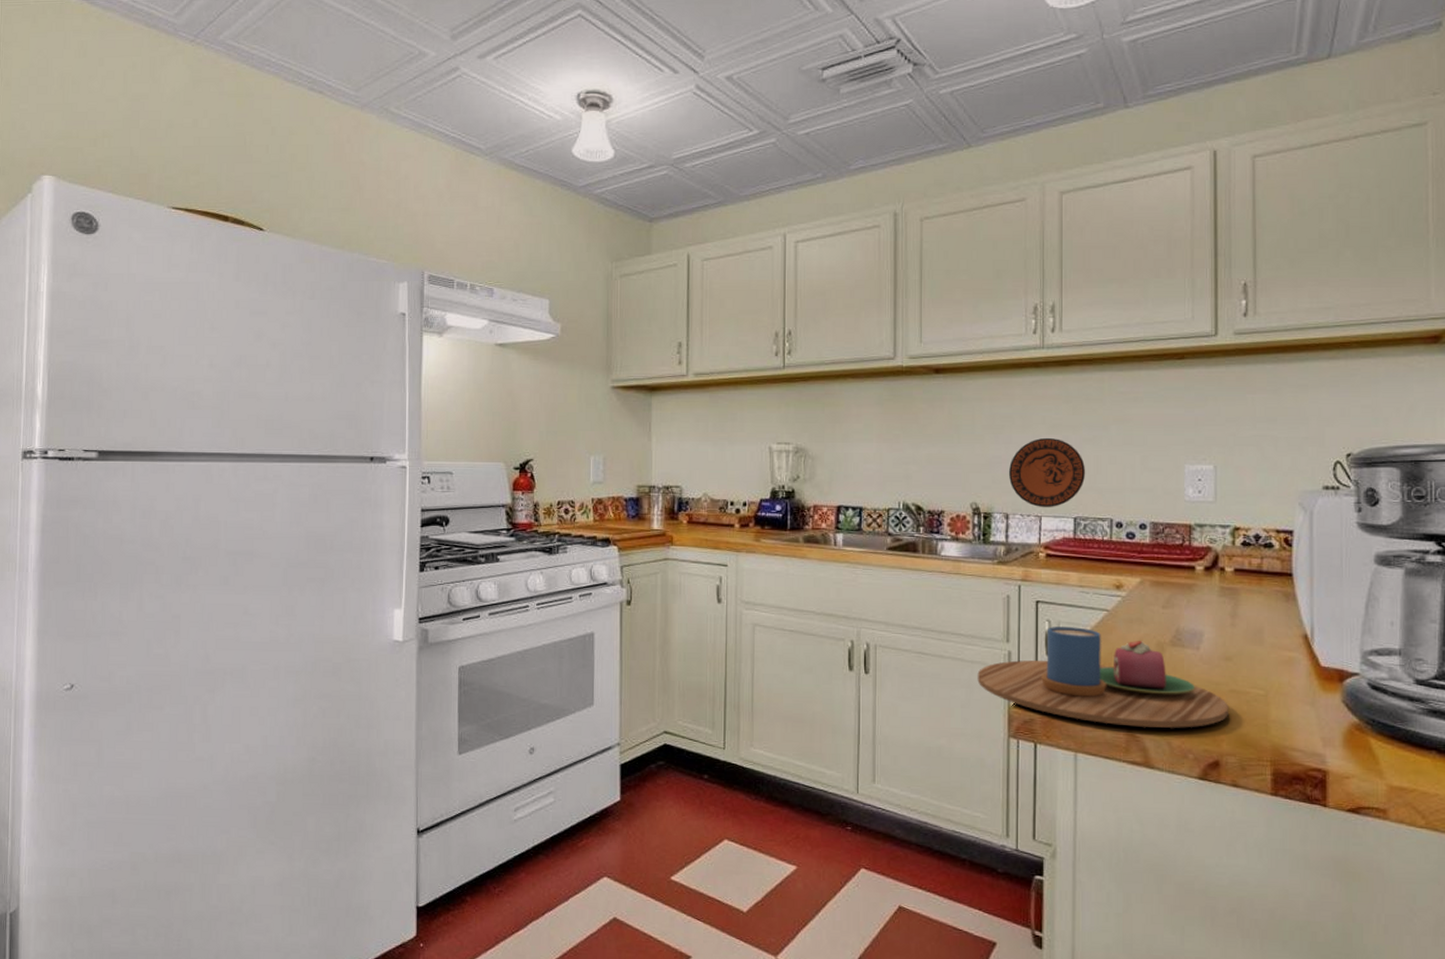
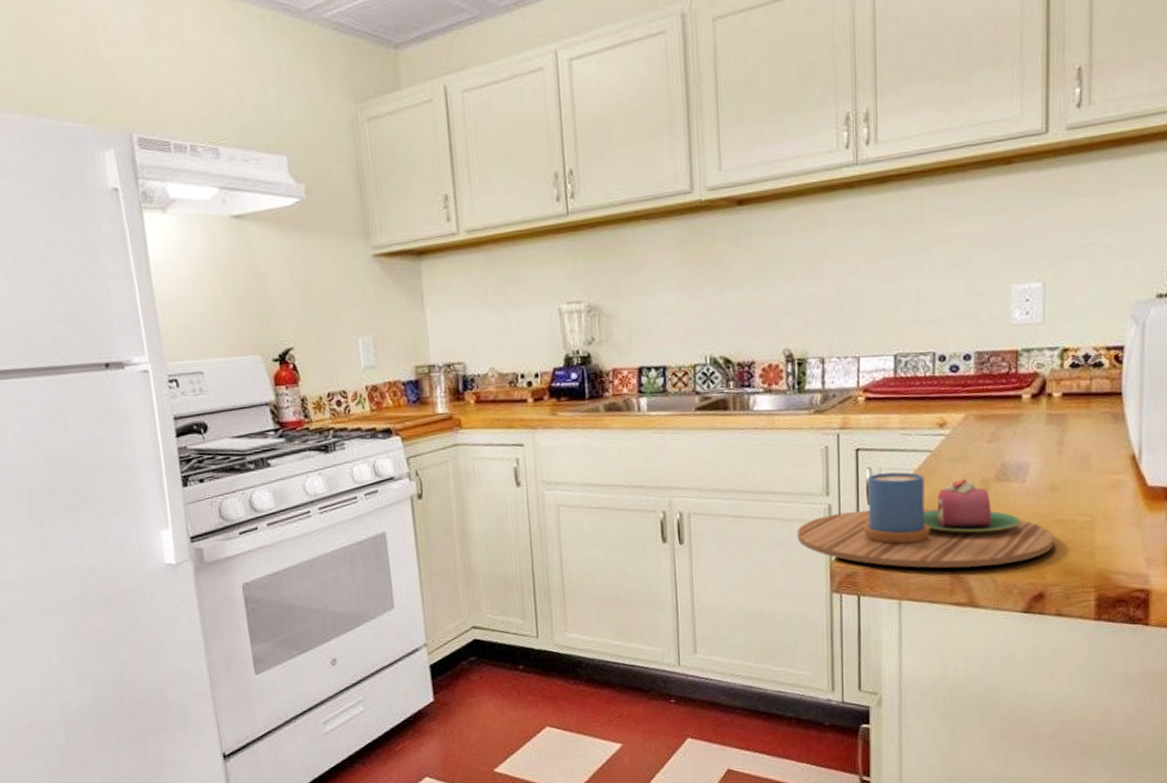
decorative plate: present [1008,437,1086,508] -> none [822,268,906,348]

